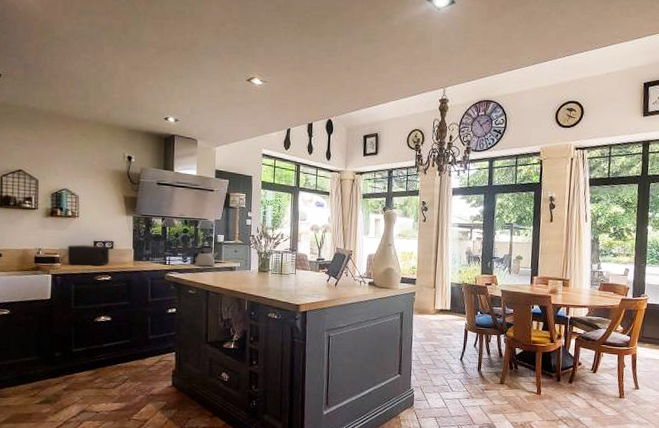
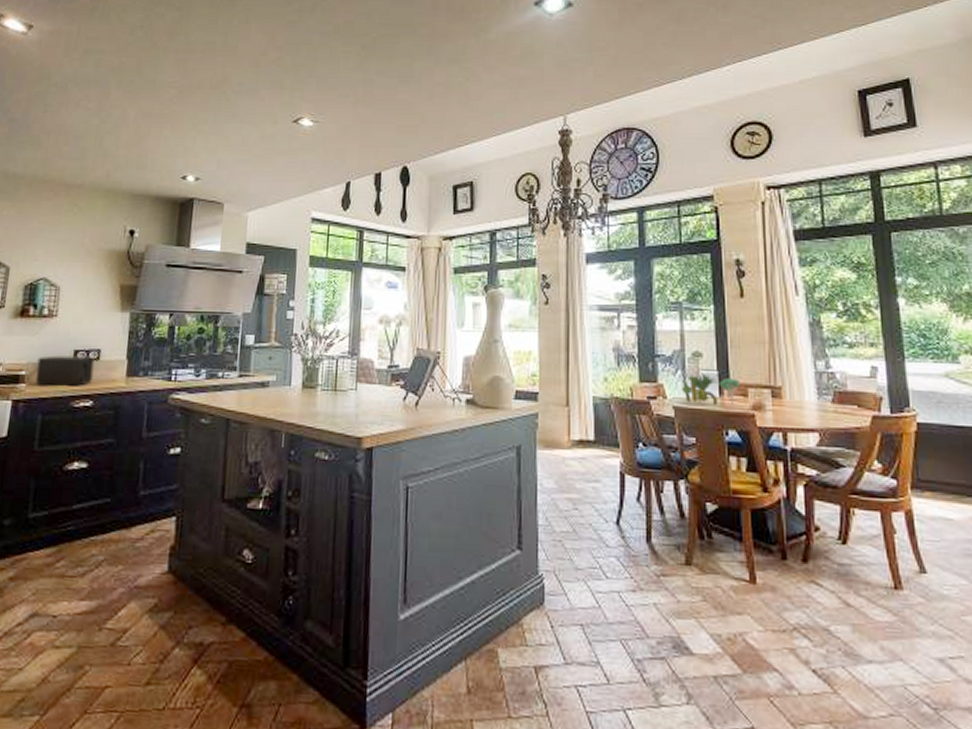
kettle: present [193,245,219,267] -> none [208,350,247,383]
flower bouquet: none [507,268,544,290] -> present [681,371,740,406]

